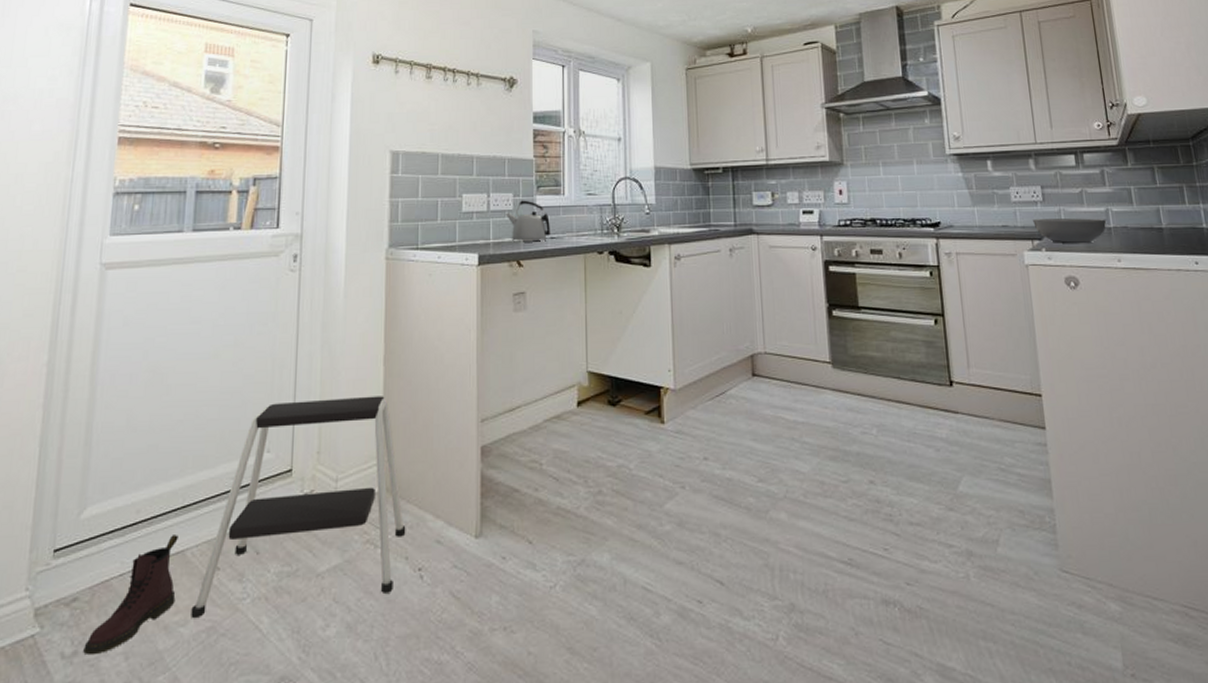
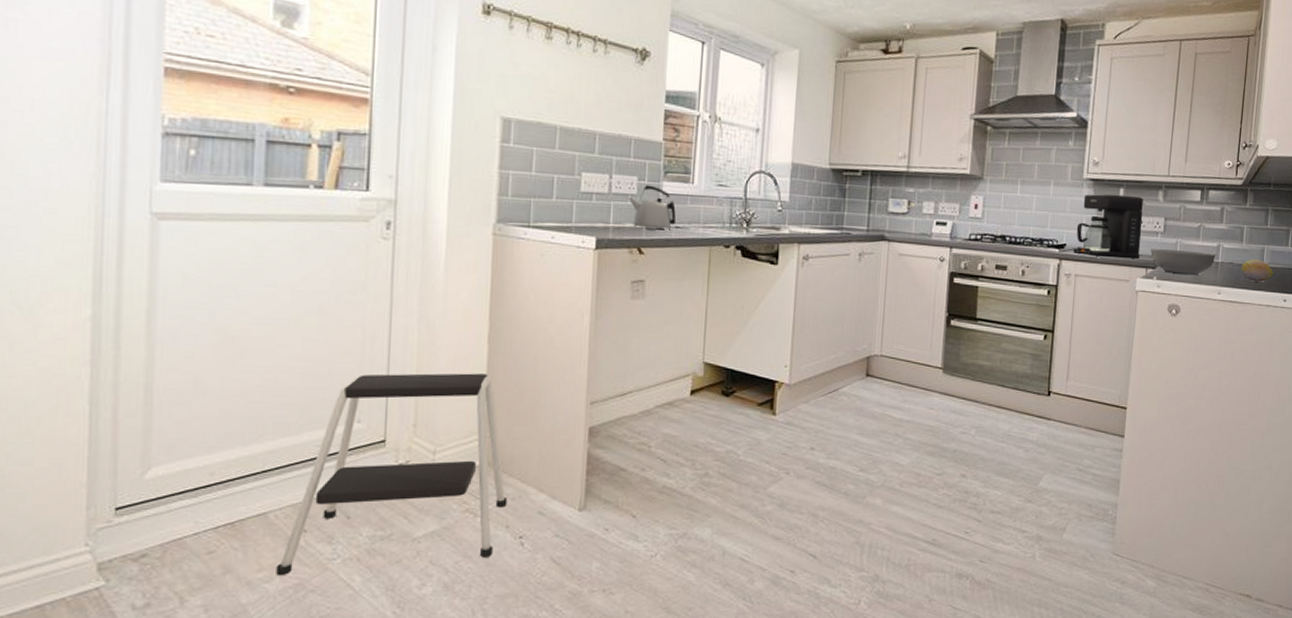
boot: present [83,535,178,656] -> none [157,498,259,607]
coffee maker: none [948,166,1023,233] -> present [1073,193,1143,260]
fruit: none [1137,220,1177,245] -> present [1240,259,1274,282]

